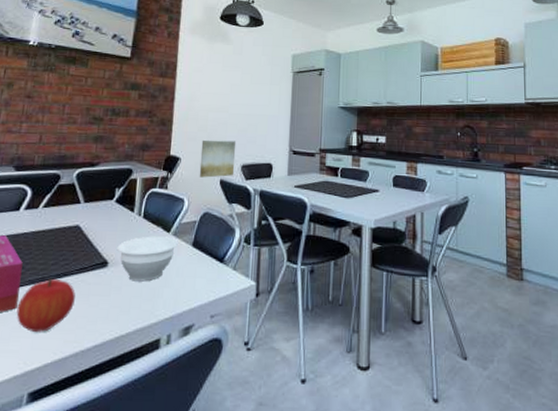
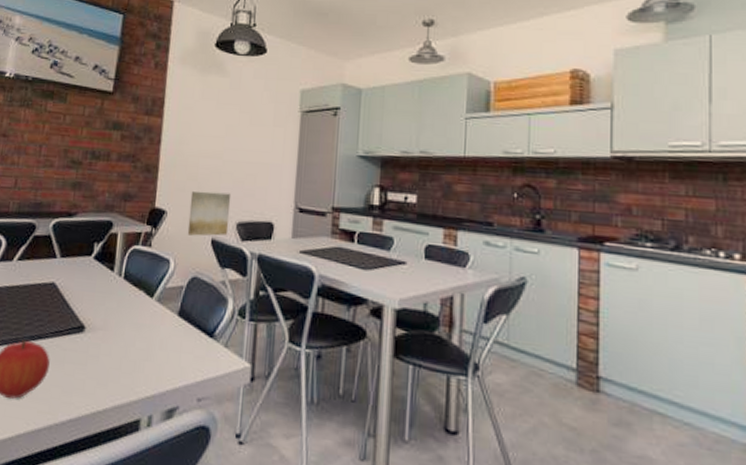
bowl: present [117,236,178,282] -> none [94,300,162,353]

